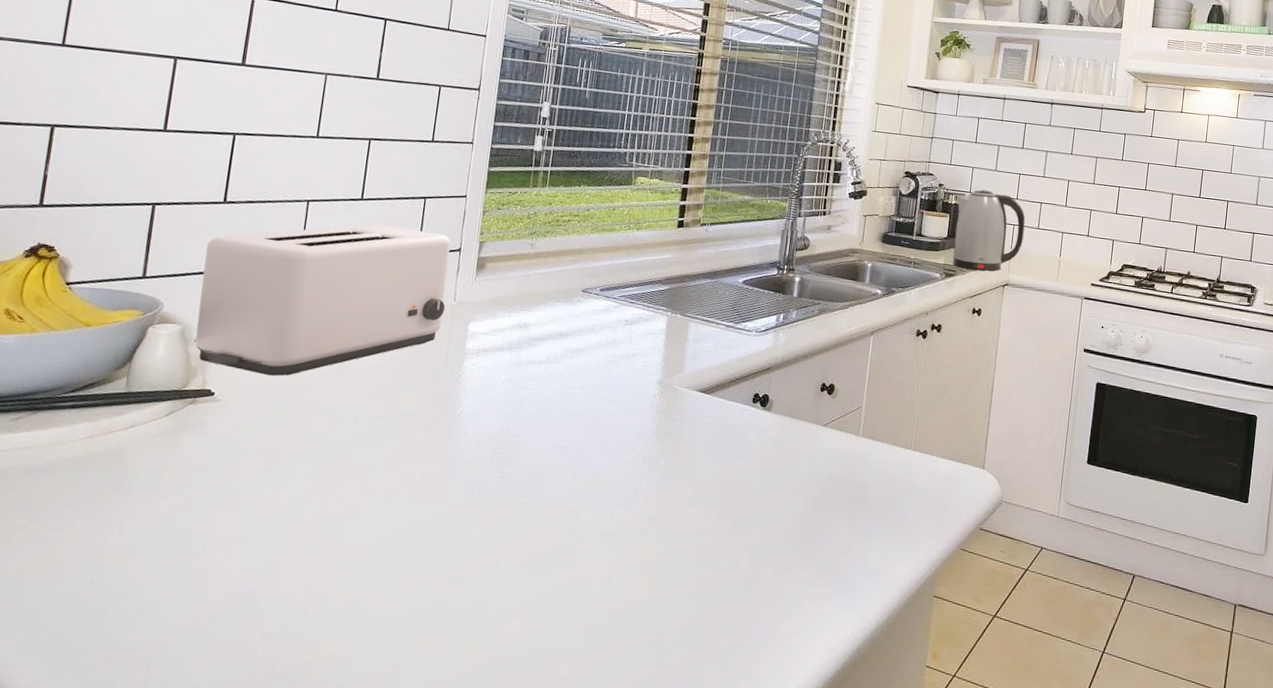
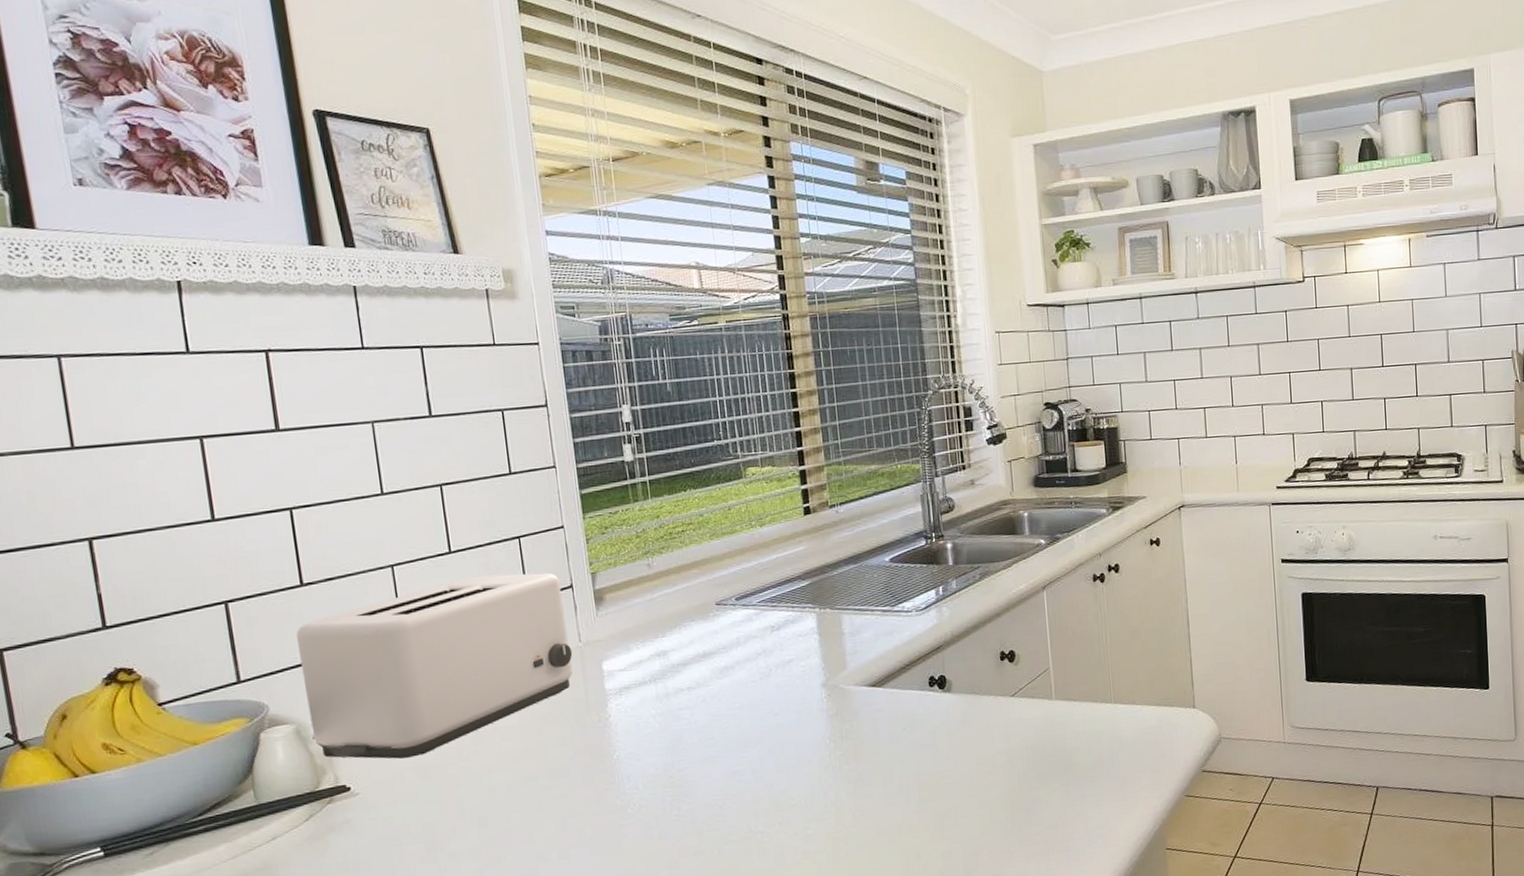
kettle: present [952,190,1026,271] -> none [1109,405,1192,498]

